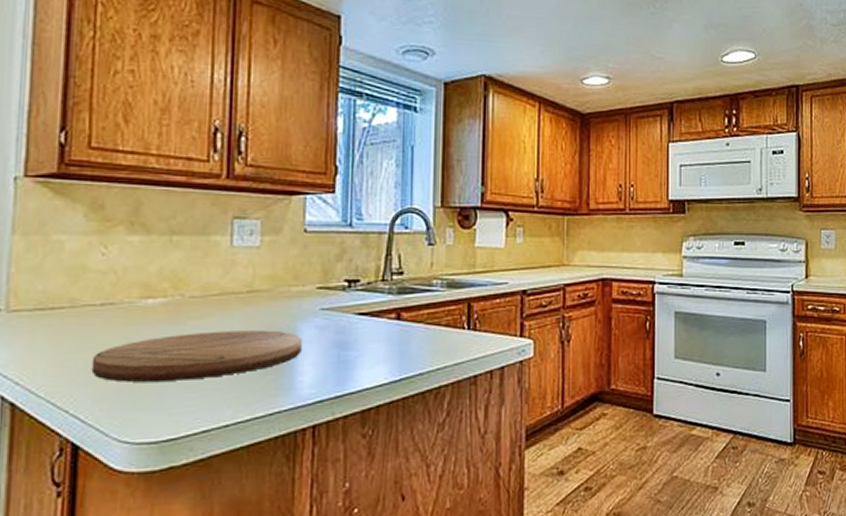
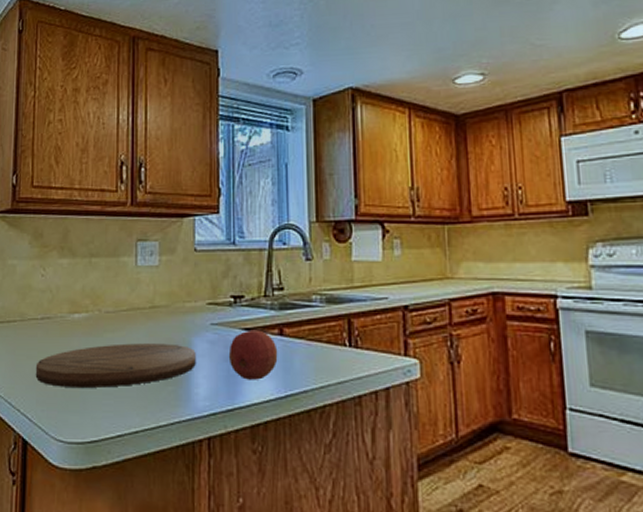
fruit: none [339,314,394,365] -> present [228,330,278,380]

